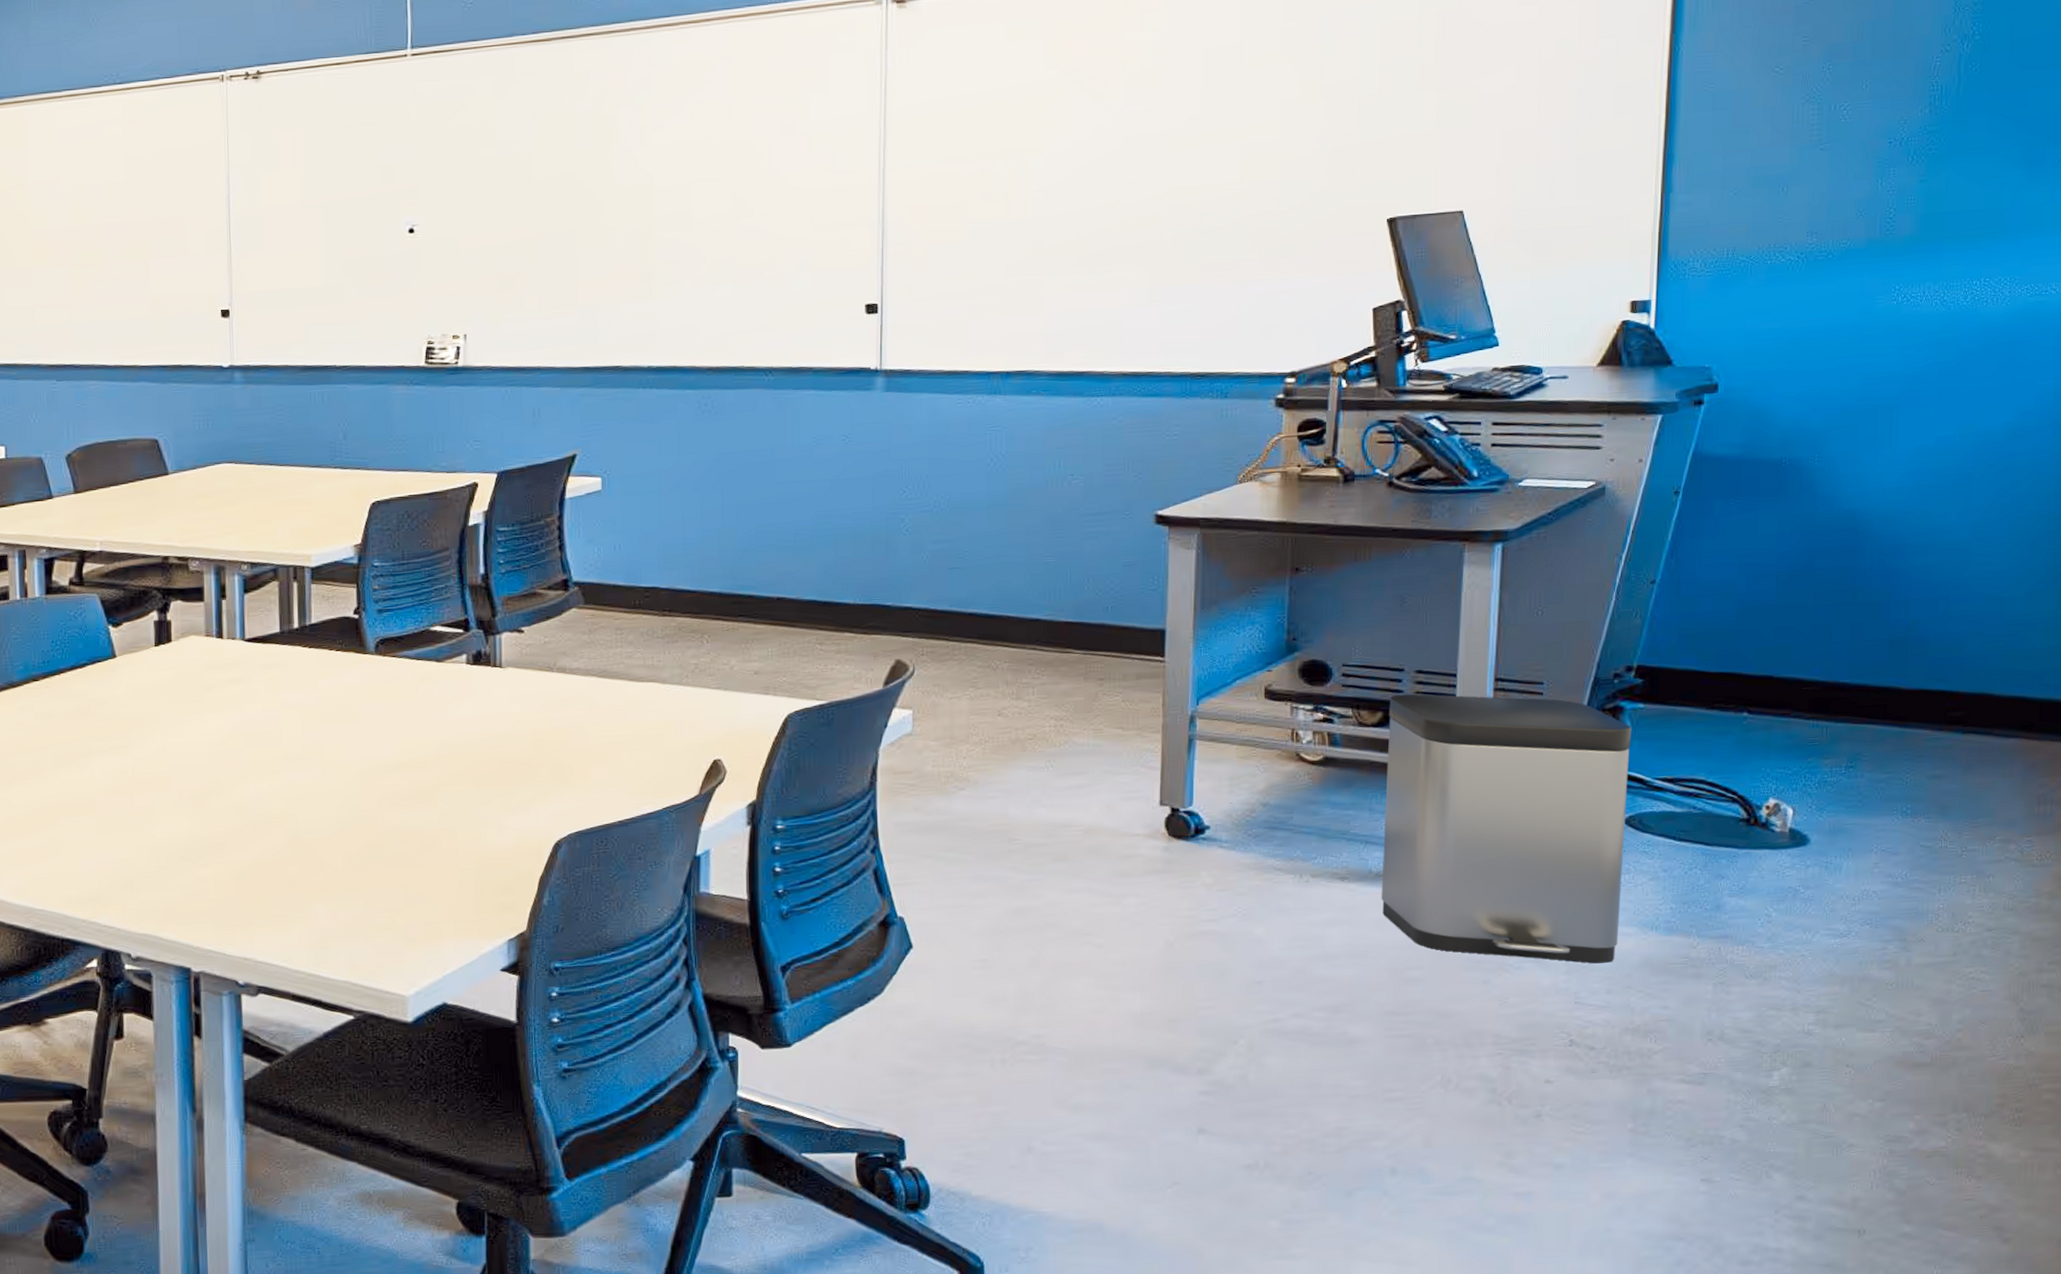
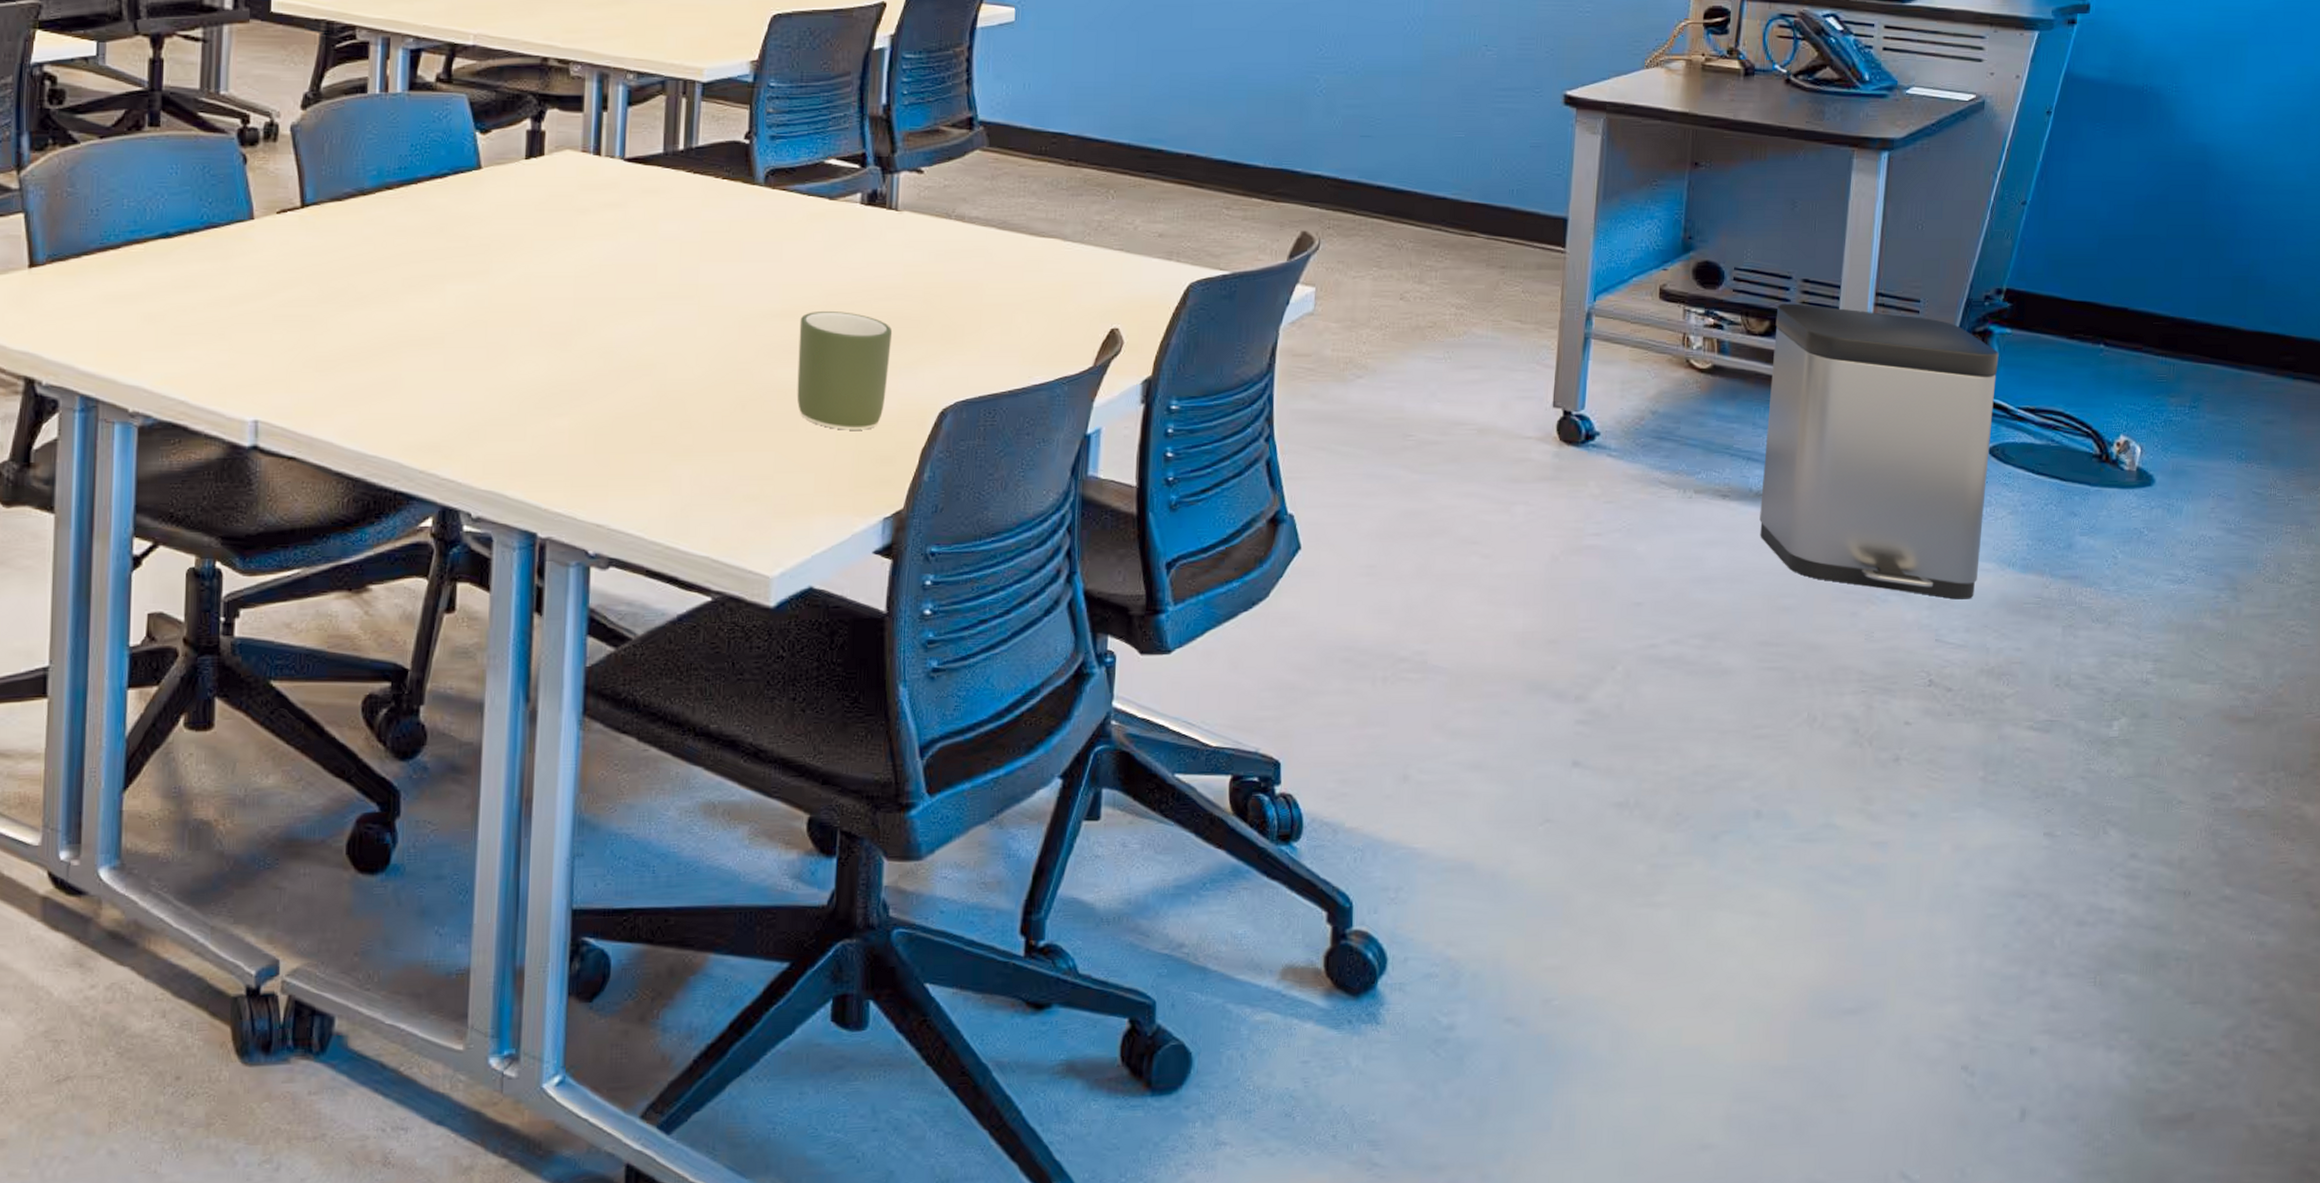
mug: none [417,760,505,865] -> present [797,311,893,430]

